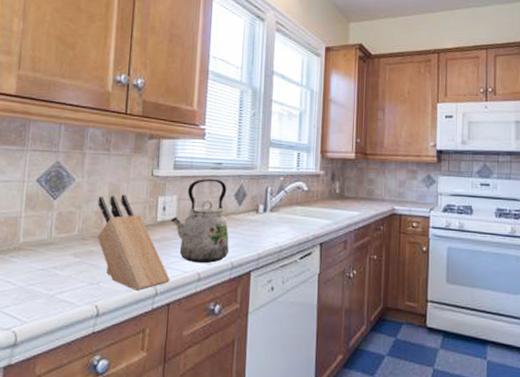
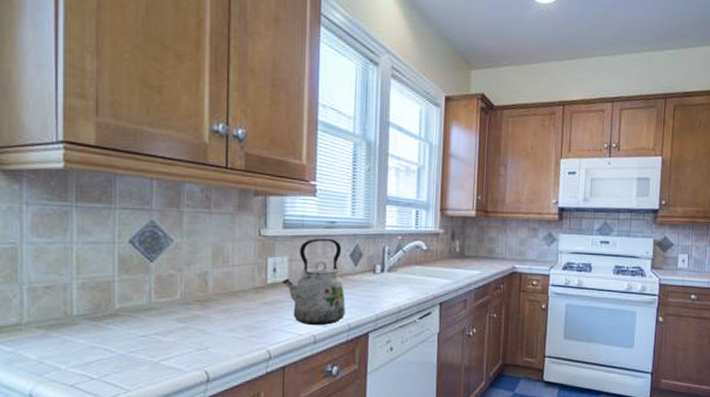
knife block: present [96,194,170,291] -> none [201,255,284,355]

